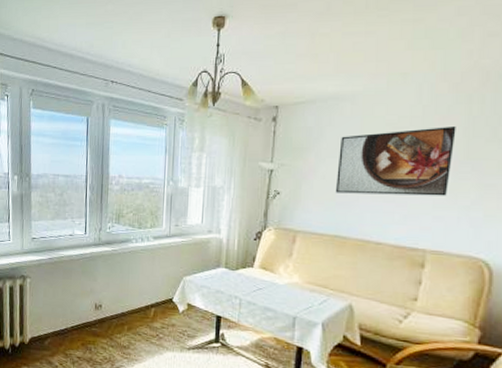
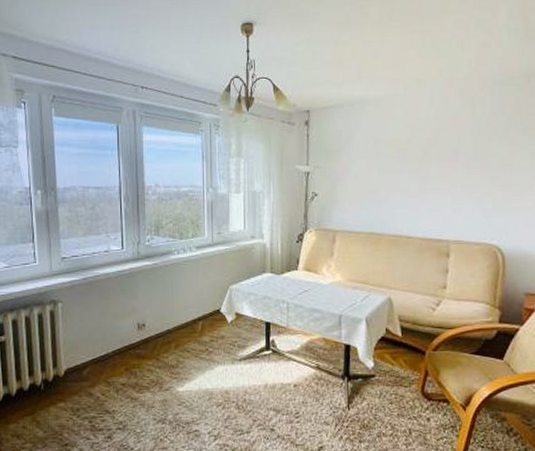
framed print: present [336,125,456,196] -> none [367,126,465,192]

